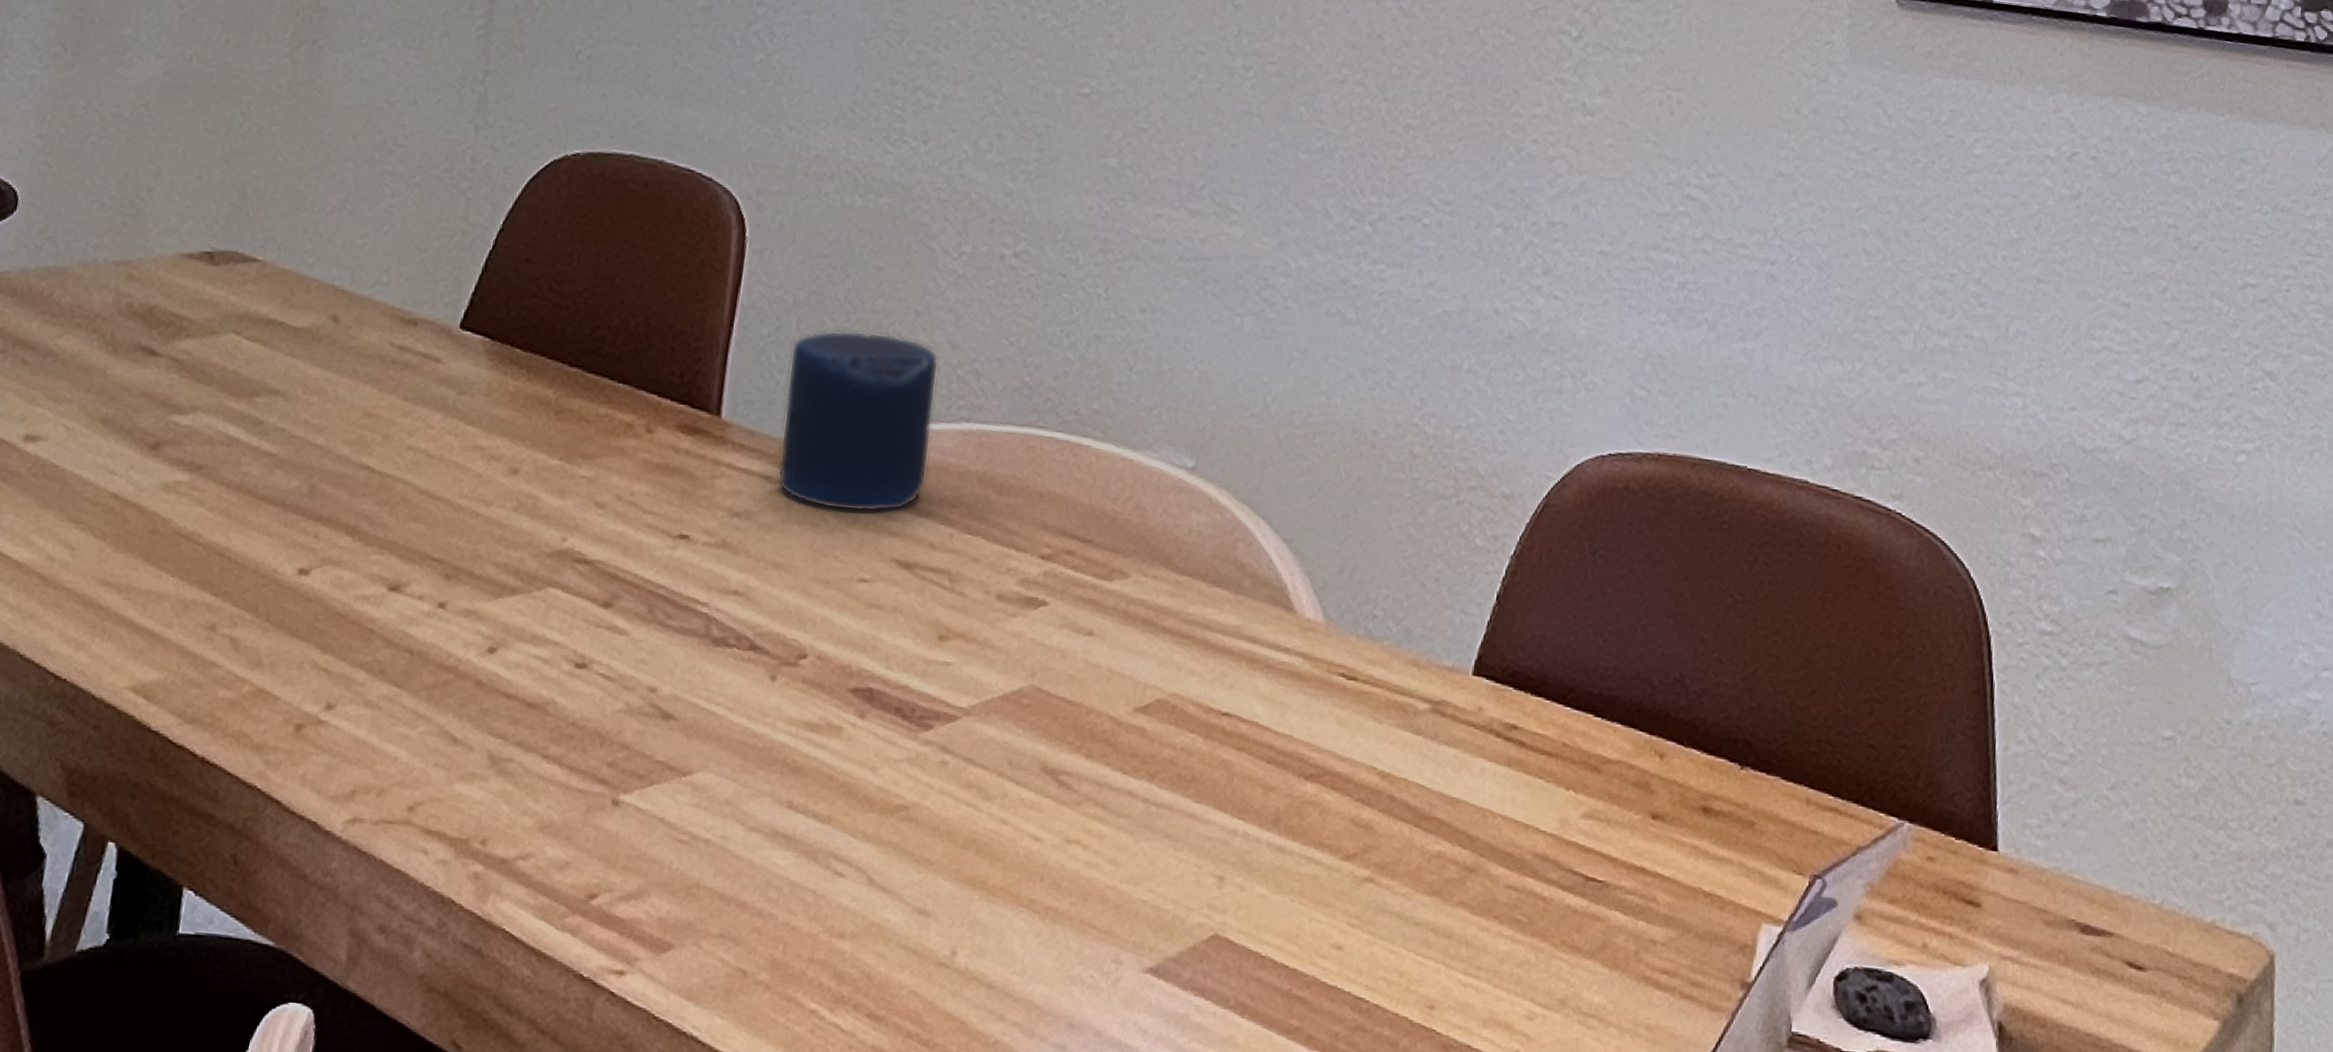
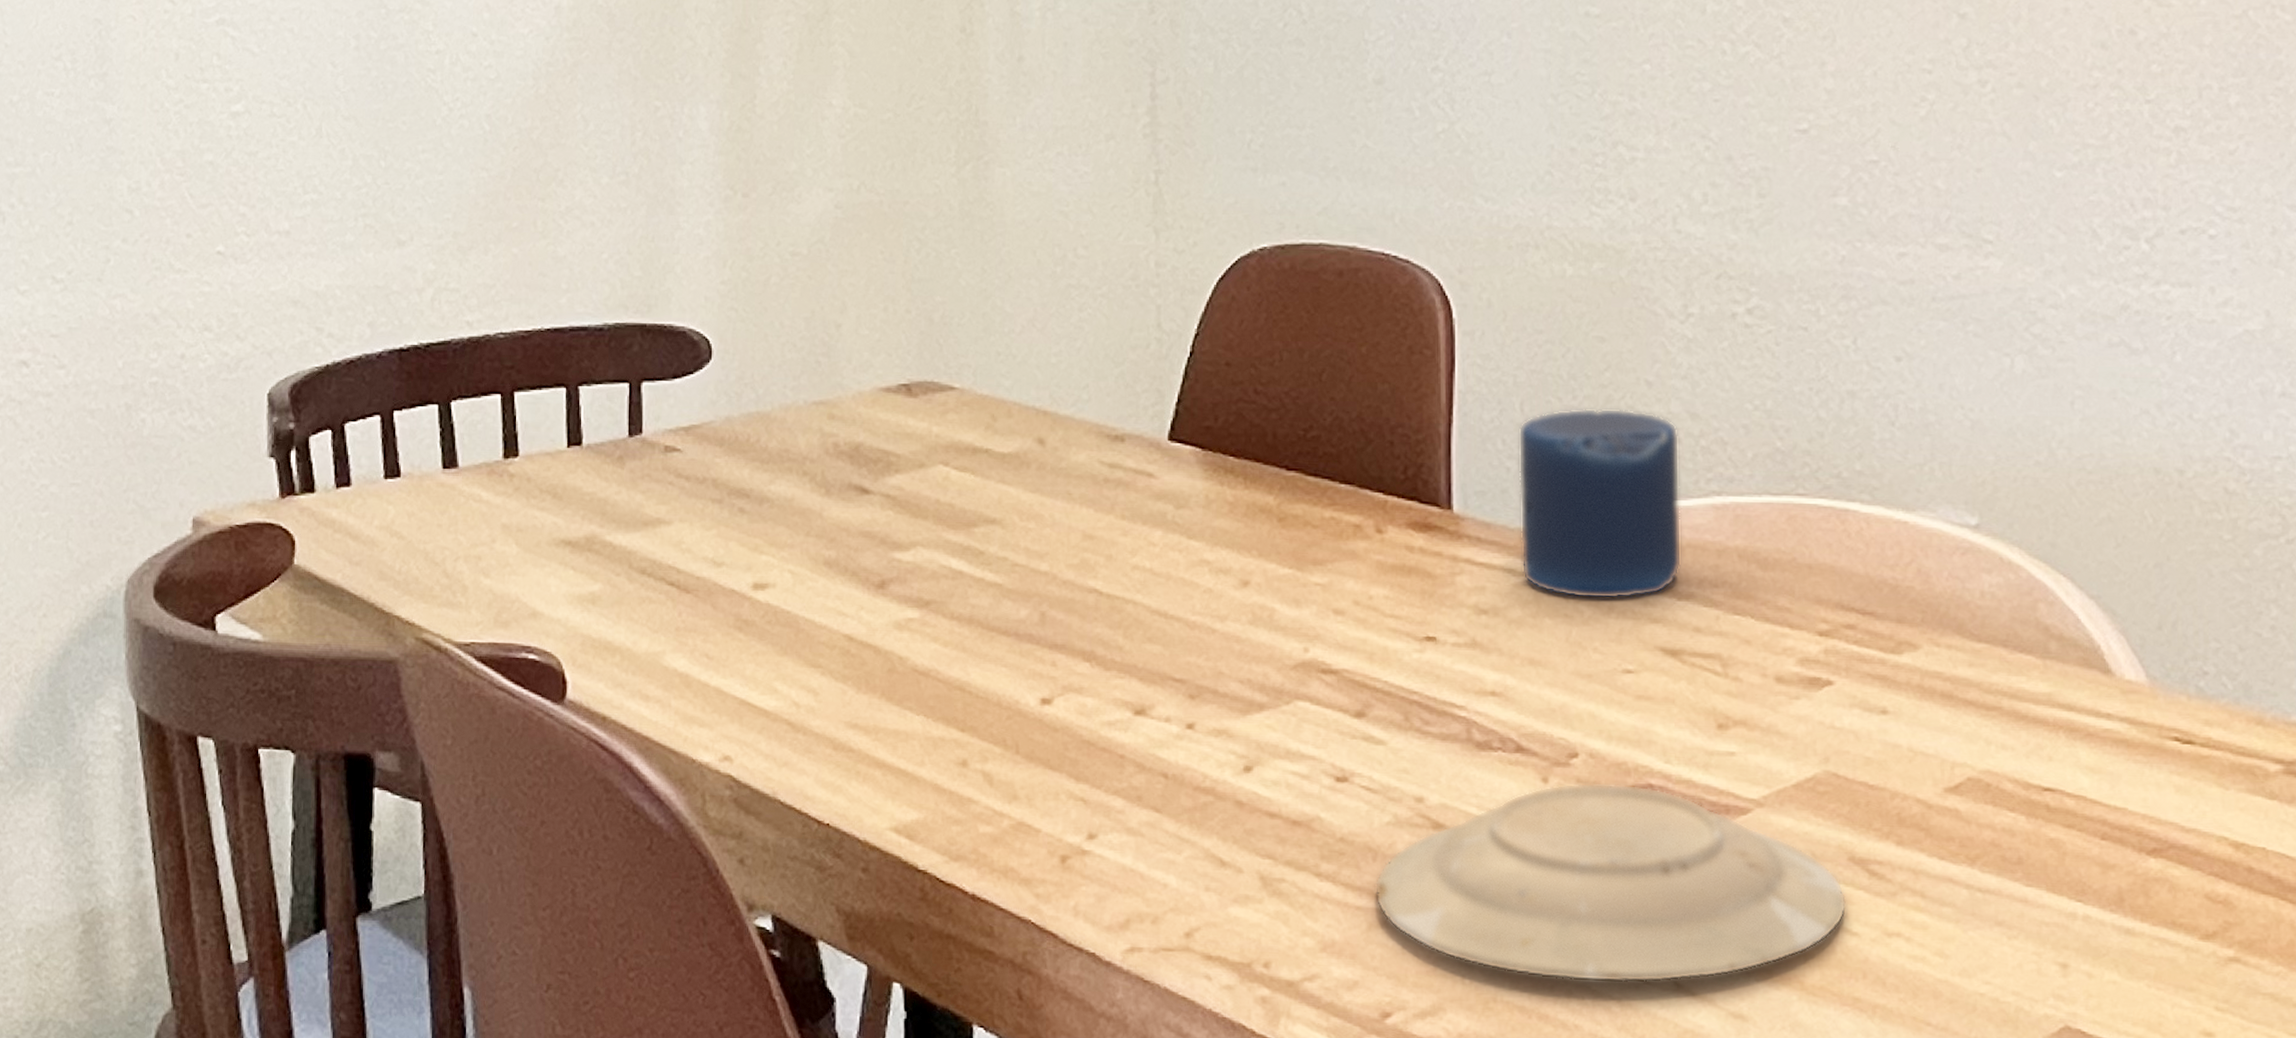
plate: none [597,682,1035,877] -> present [1374,782,1847,983]

